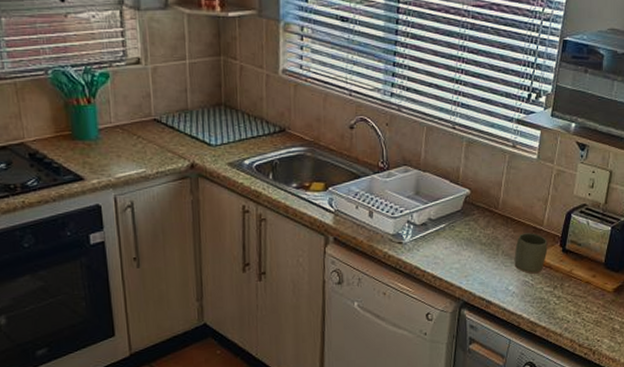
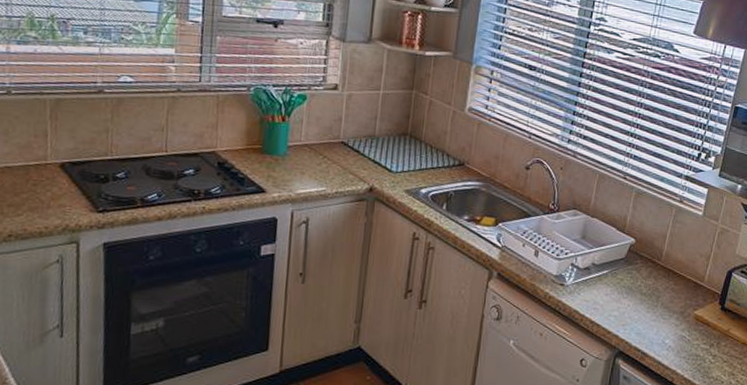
mug: present [514,233,548,274] -> none [672,287,707,329]

